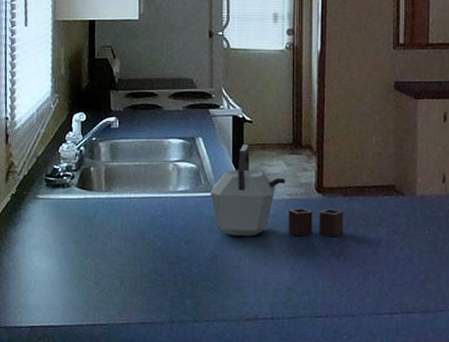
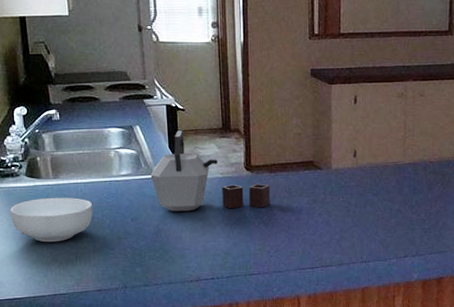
cereal bowl: none [56,212,145,264] -> present [10,197,93,243]

